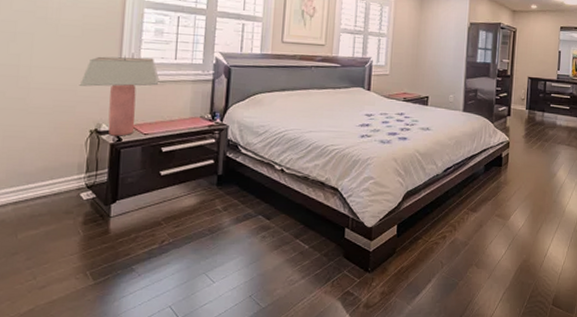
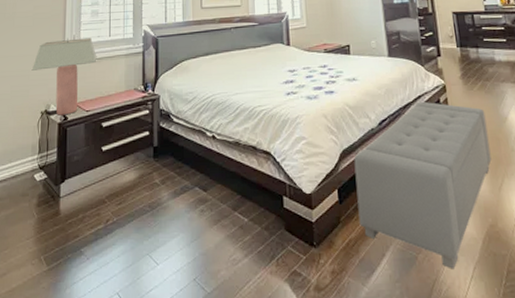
ottoman: none [412,154,538,294] -> present [354,101,492,270]

